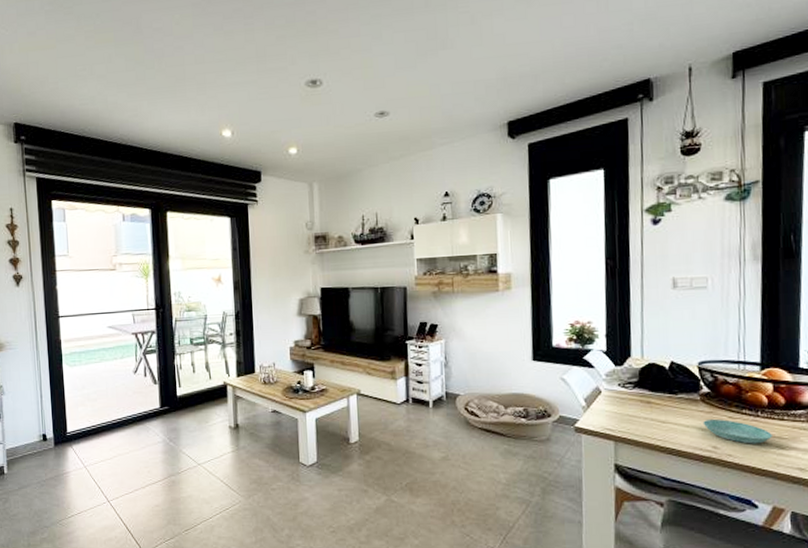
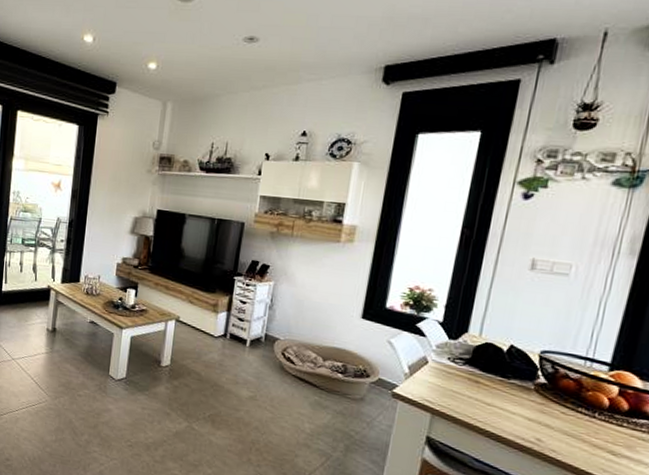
saucer: present [703,419,772,444] -> none [531,410,606,446]

